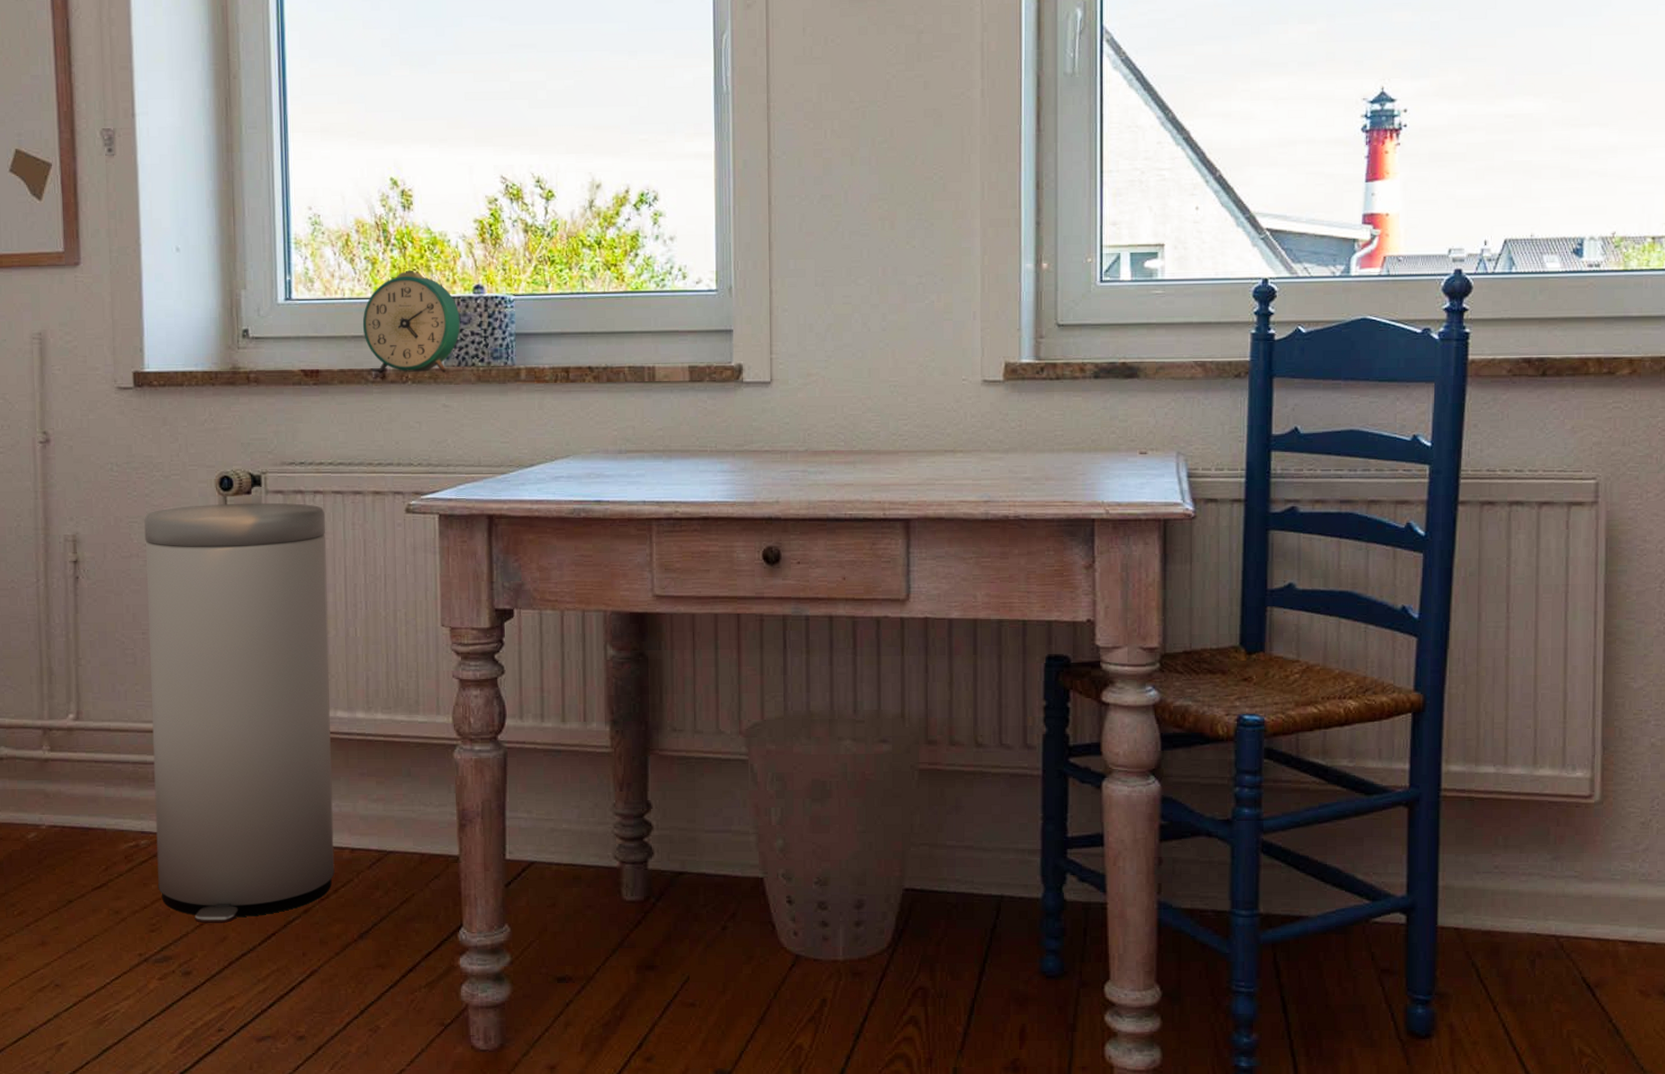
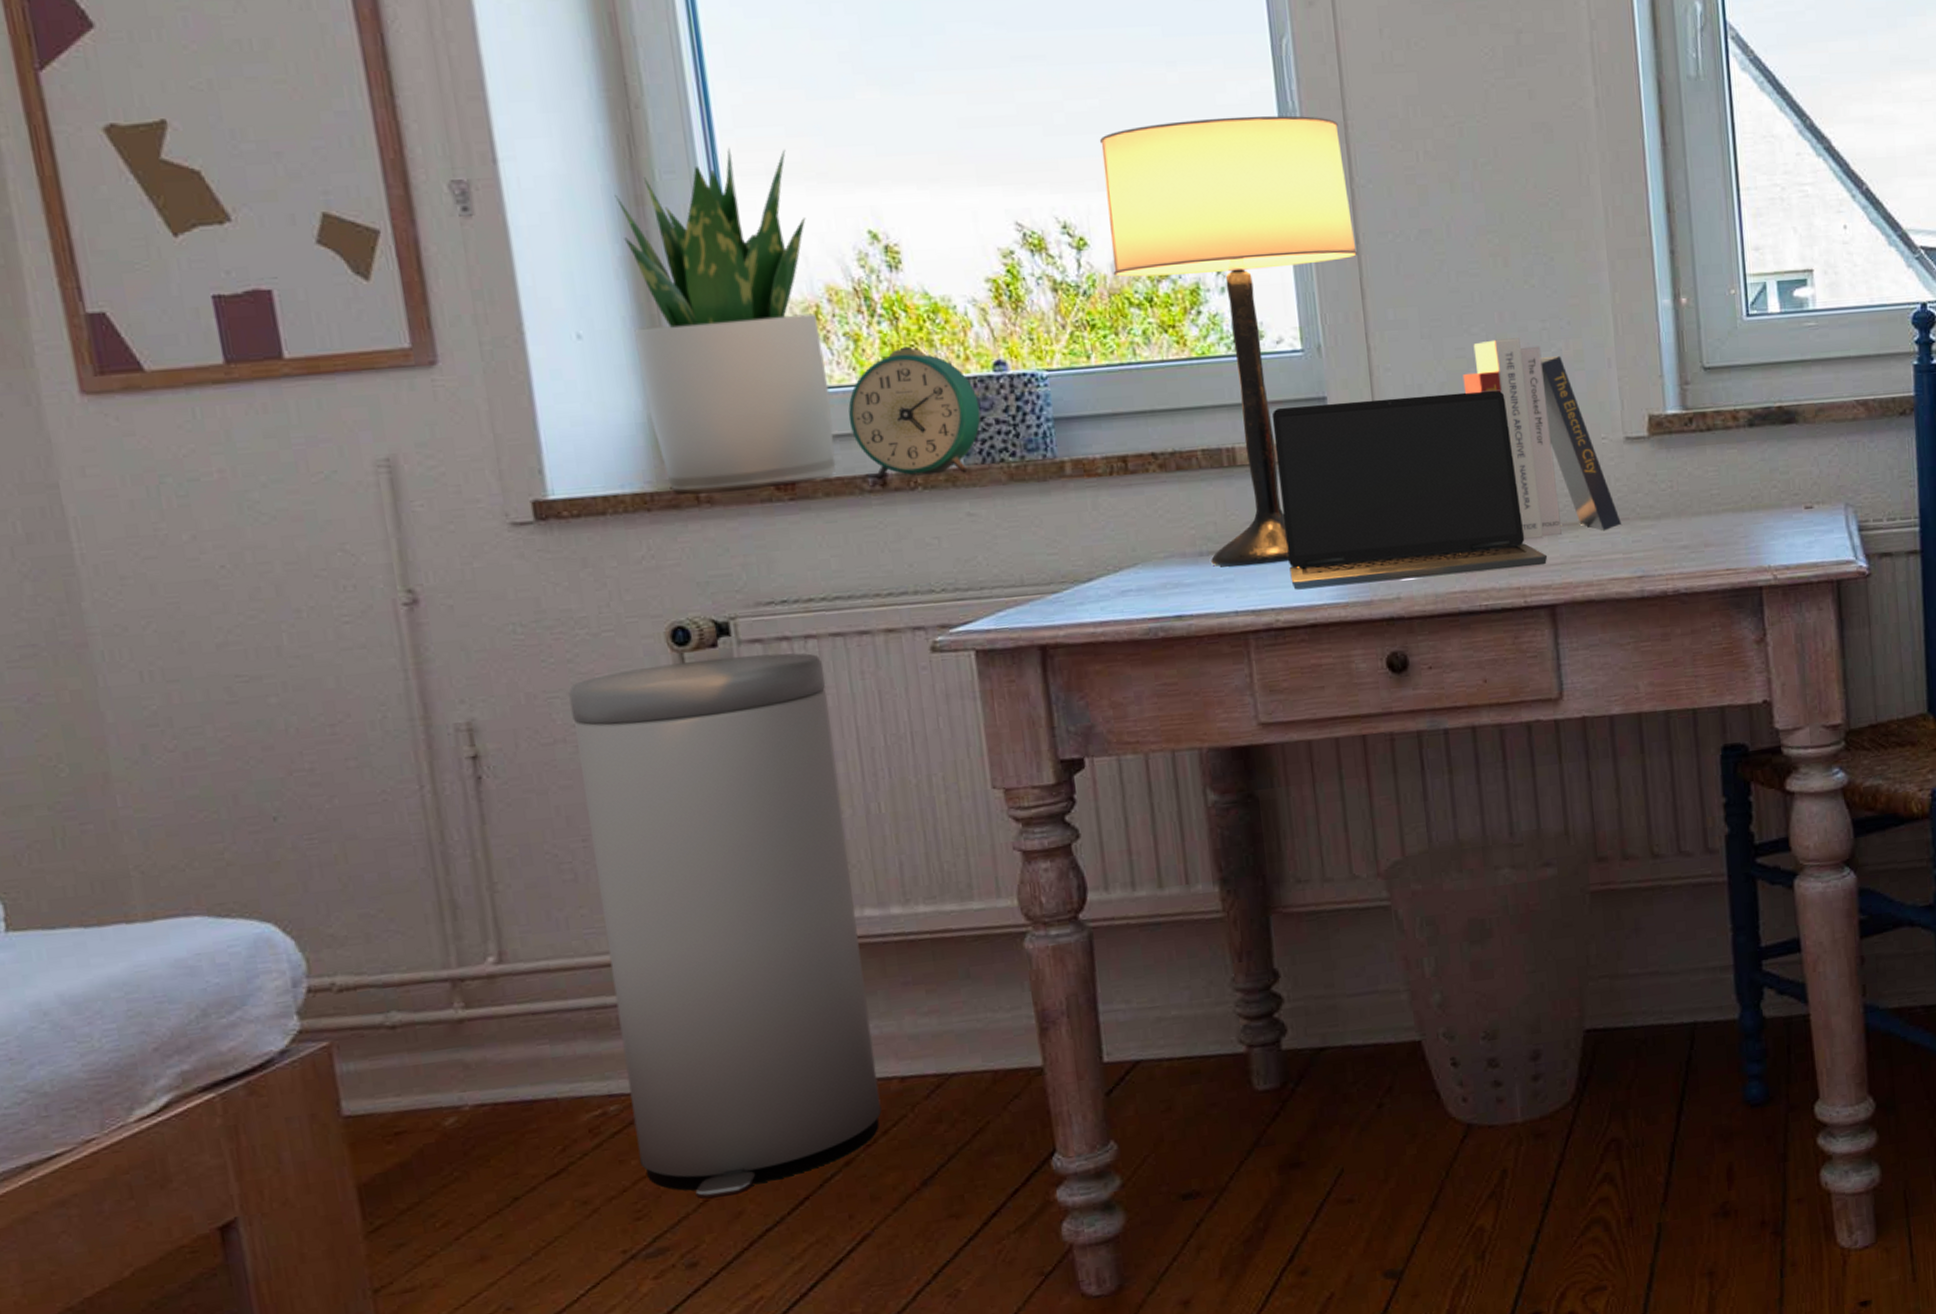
planter: none [212,110,351,376] -> present [614,147,836,495]
table lamp: none [571,97,769,465] -> present [1099,115,1358,567]
laptop: none [687,332,907,488] -> present [1272,390,1548,590]
books: none [847,290,973,461] -> present [1462,338,1621,539]

